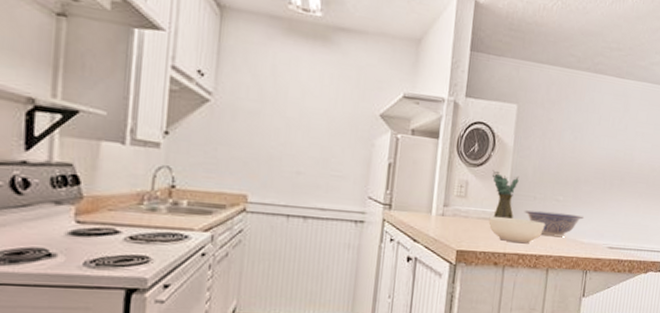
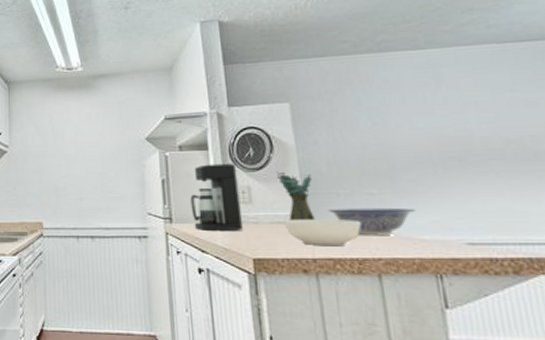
coffee maker: none [411,153,461,223] -> present [190,163,244,232]

